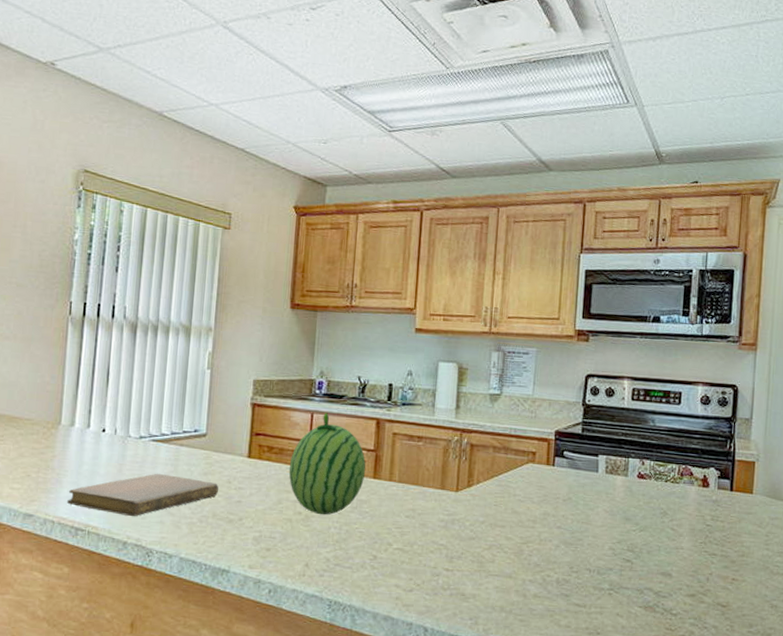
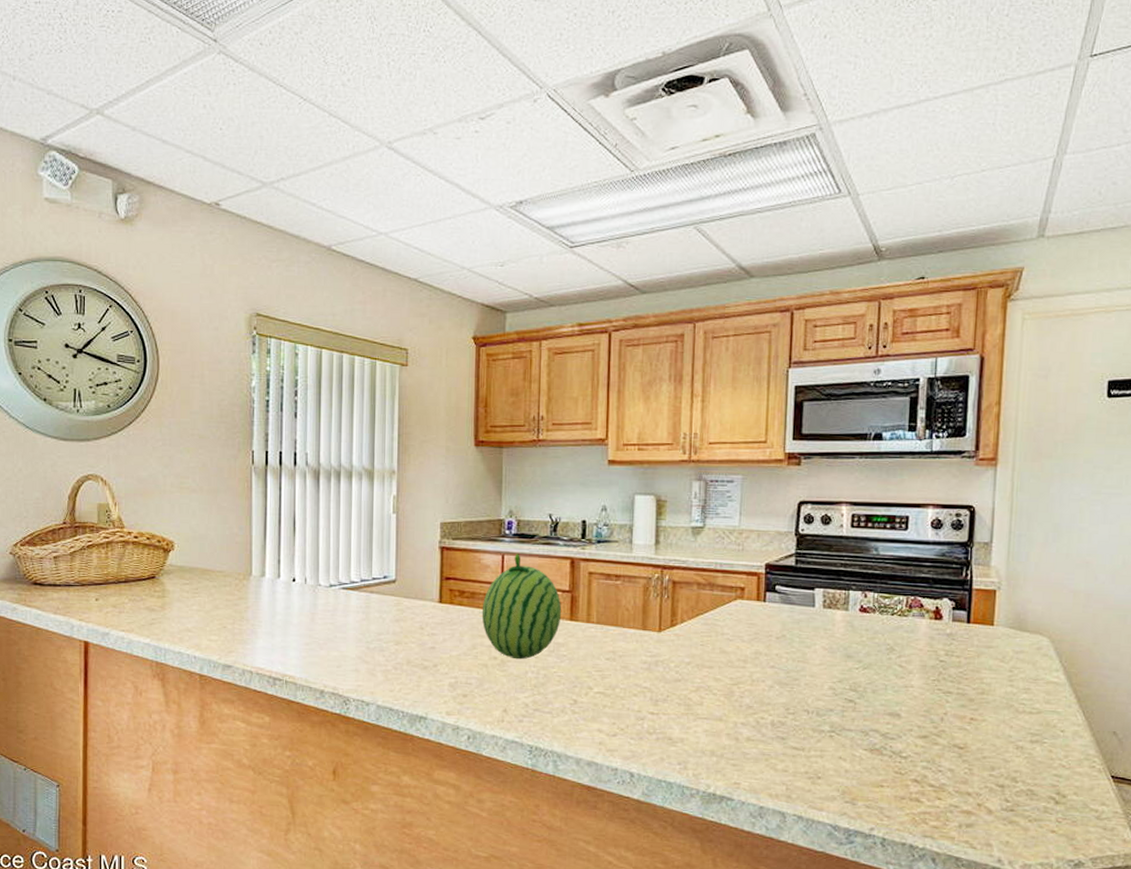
notebook: present [67,473,218,517] -> none [263,621,411,666]

